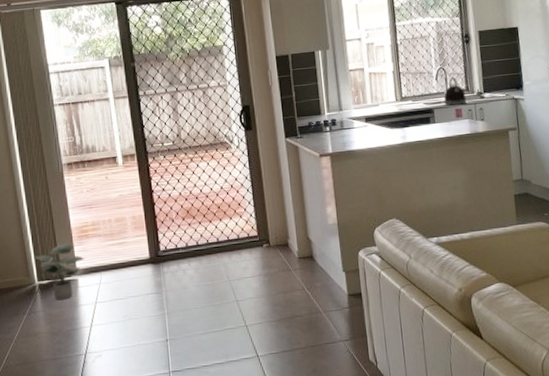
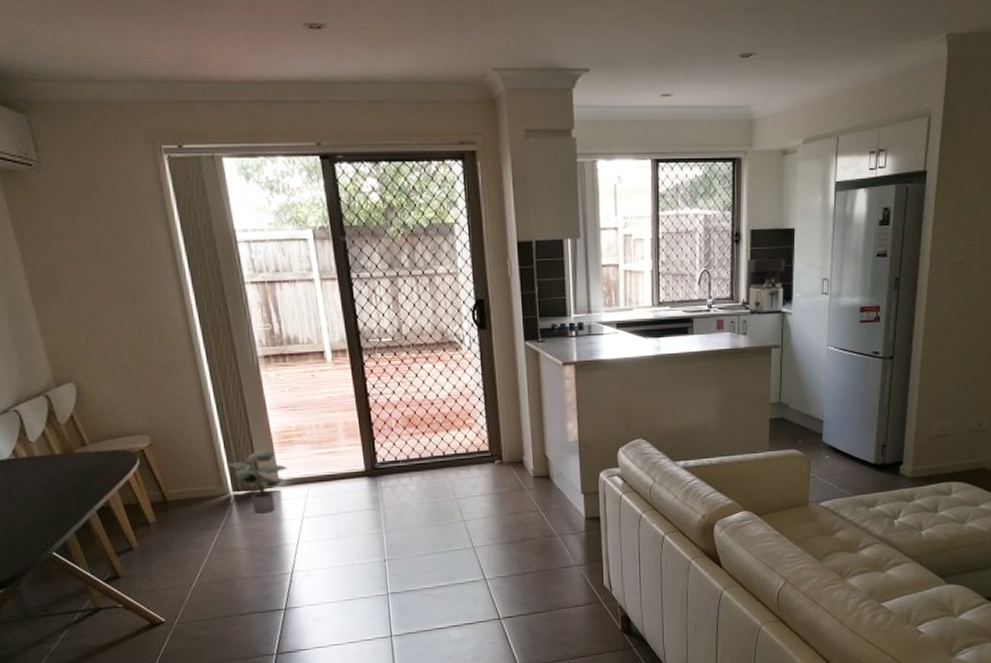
kettle: present [444,77,467,105] -> none [705,282,730,315]
coffee maker: none [477,52,518,95] -> present [745,258,787,306]
toaster: none [482,76,516,103] -> present [749,286,784,315]

